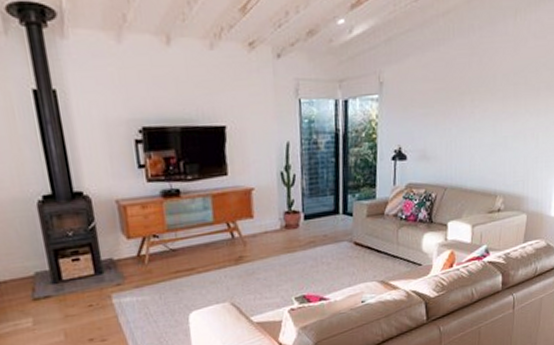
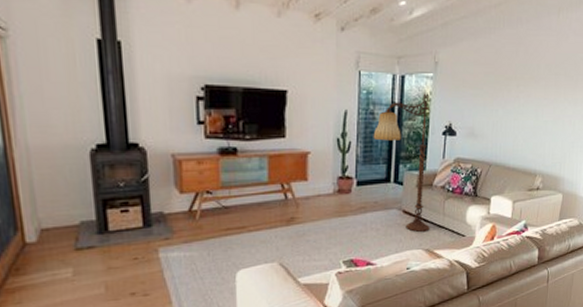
floor lamp: none [318,116,384,265] -> present [373,93,430,233]

